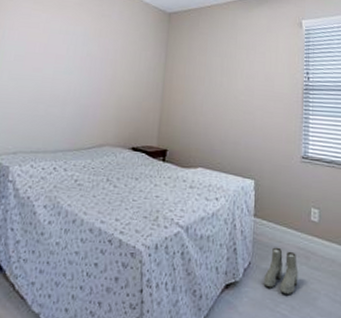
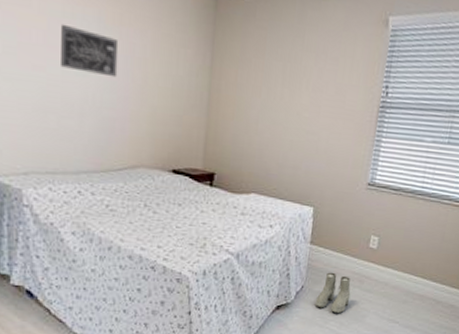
wall art: none [53,38,97,75] -> present [61,23,119,78]

